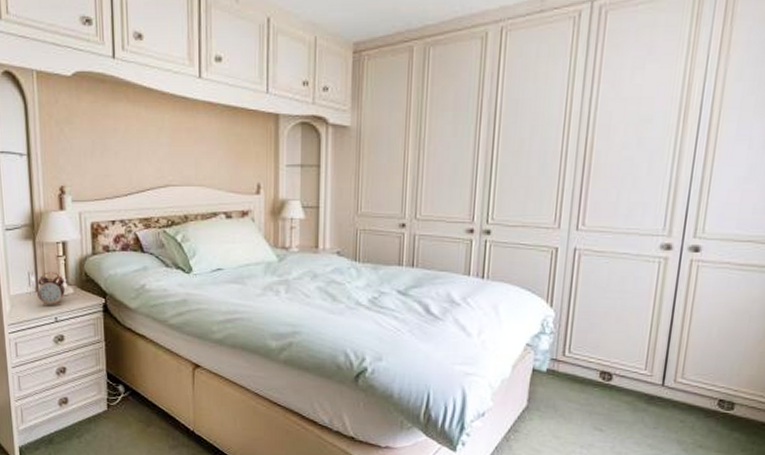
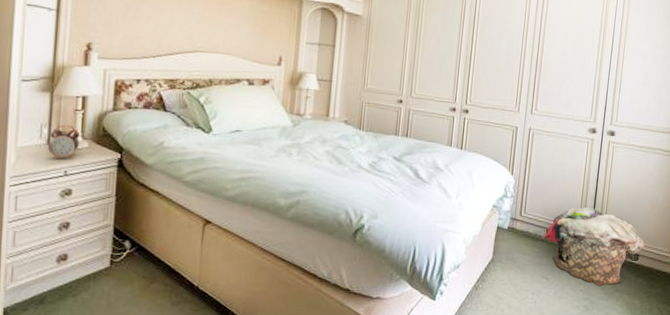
laundry basket: none [594,344,744,441] -> present [542,207,645,286]

